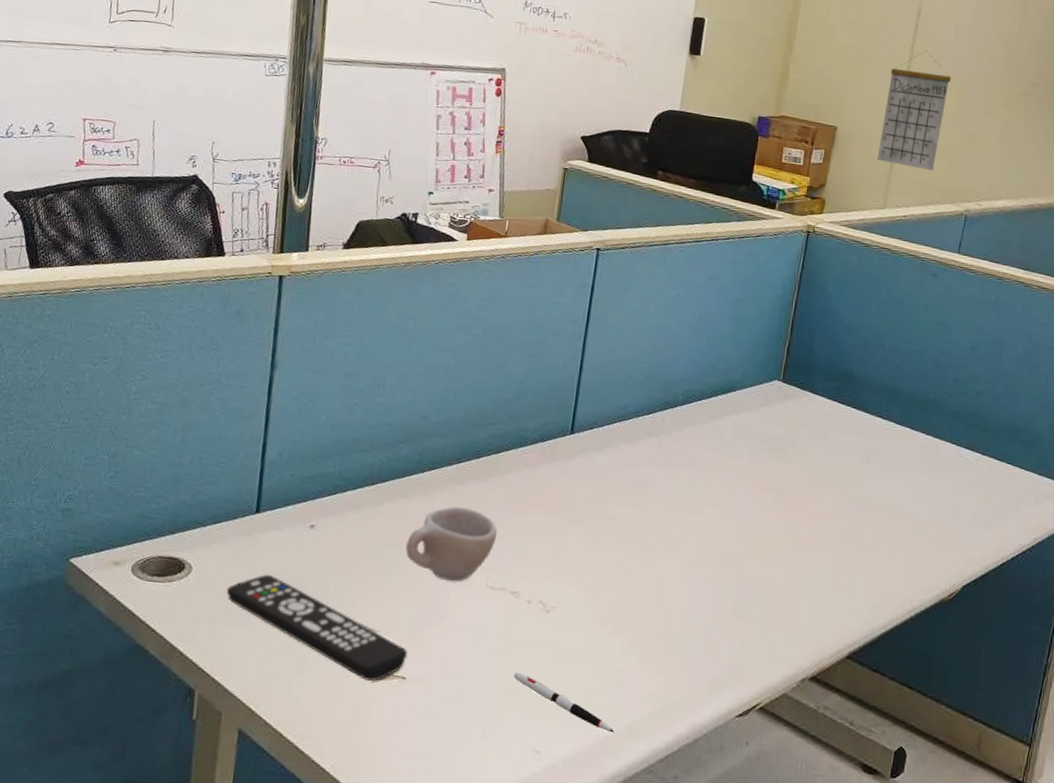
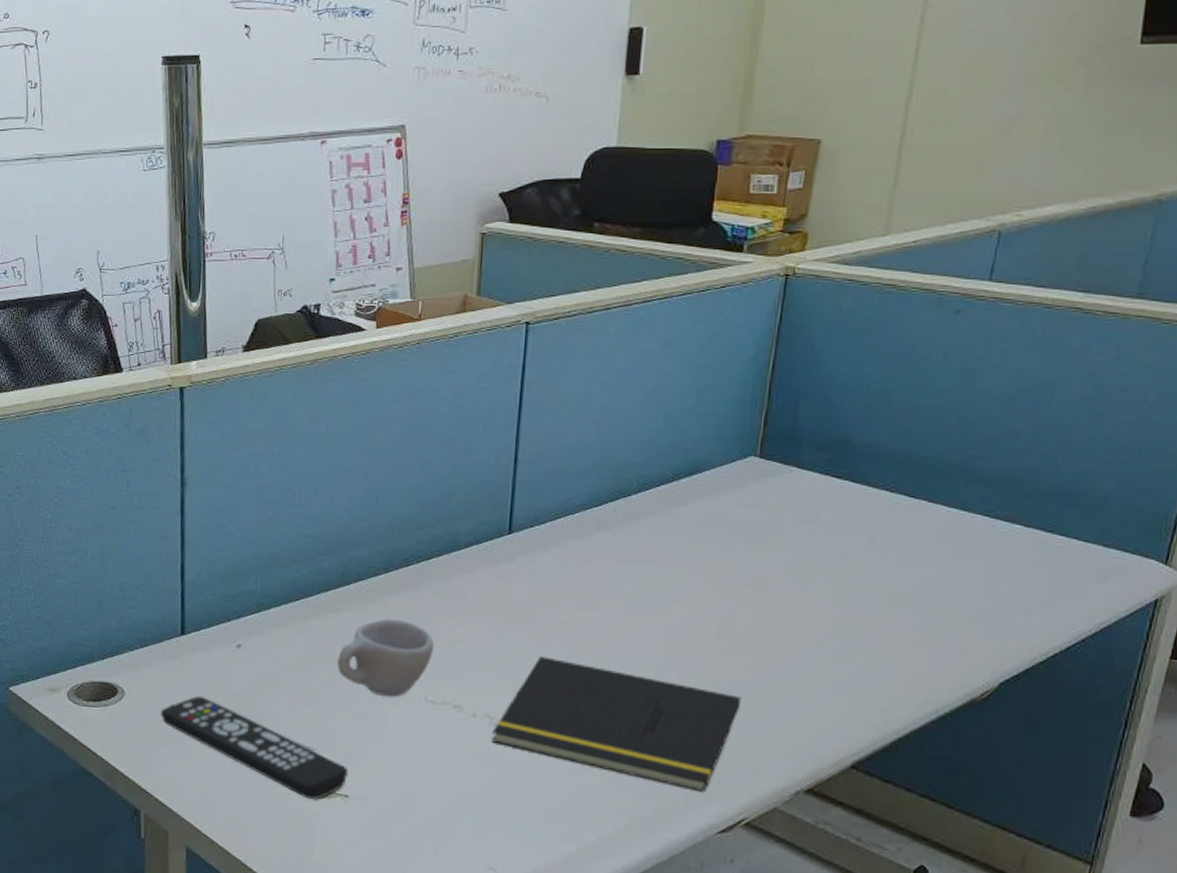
pen: present [513,672,615,733] -> none [462,788,578,851]
notepad: none [543,548,761,679] -> present [492,656,742,793]
calendar: present [877,50,952,170] -> none [875,24,978,179]

